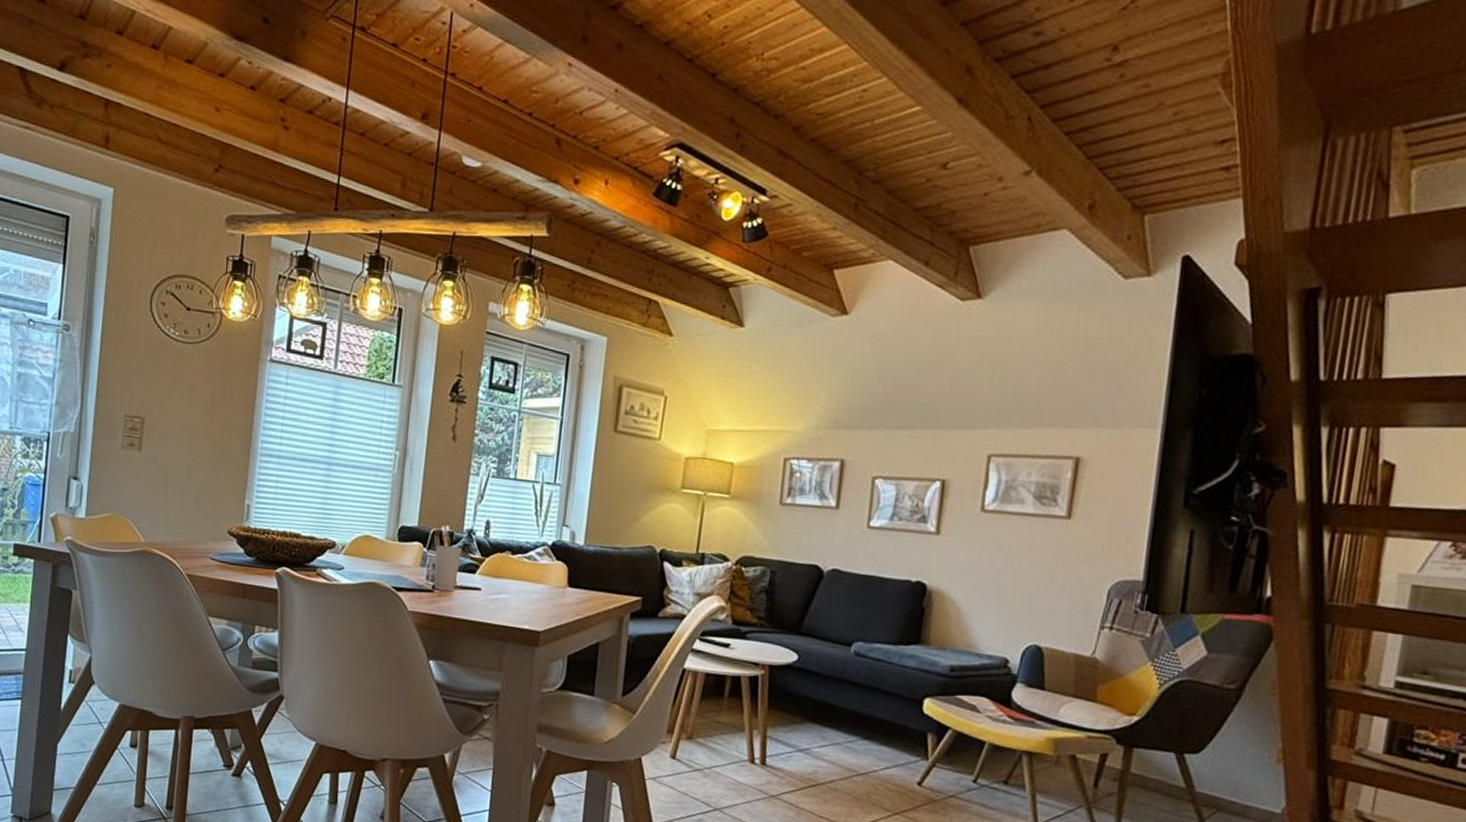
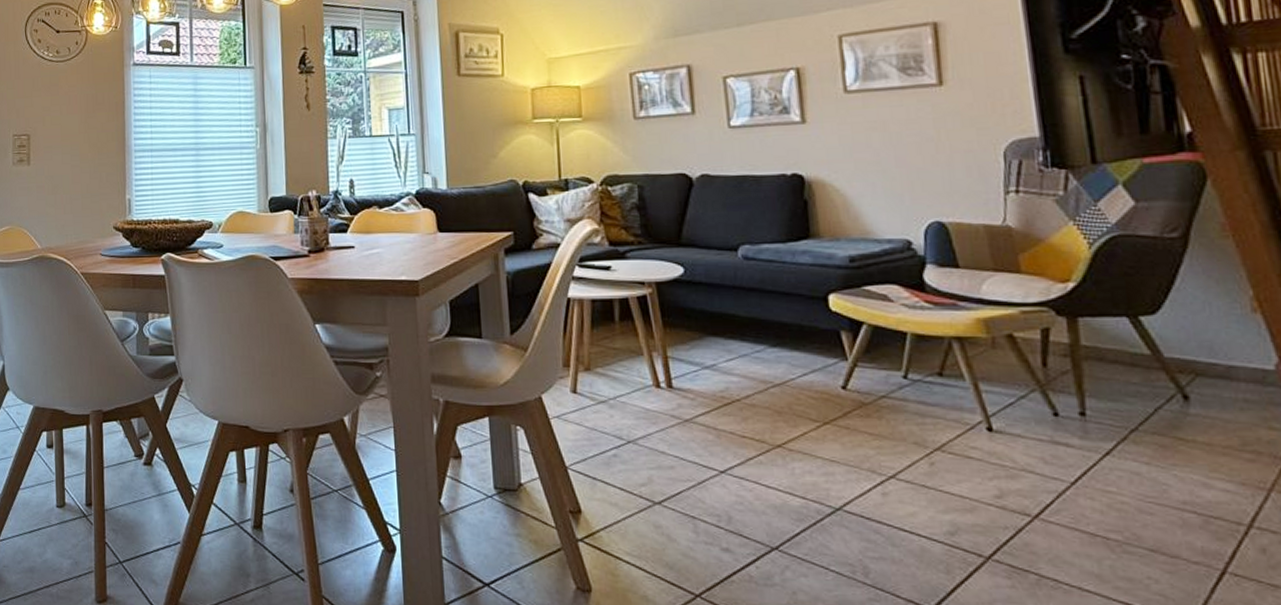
cup: present [434,545,462,592] -> none [306,209,331,254]

